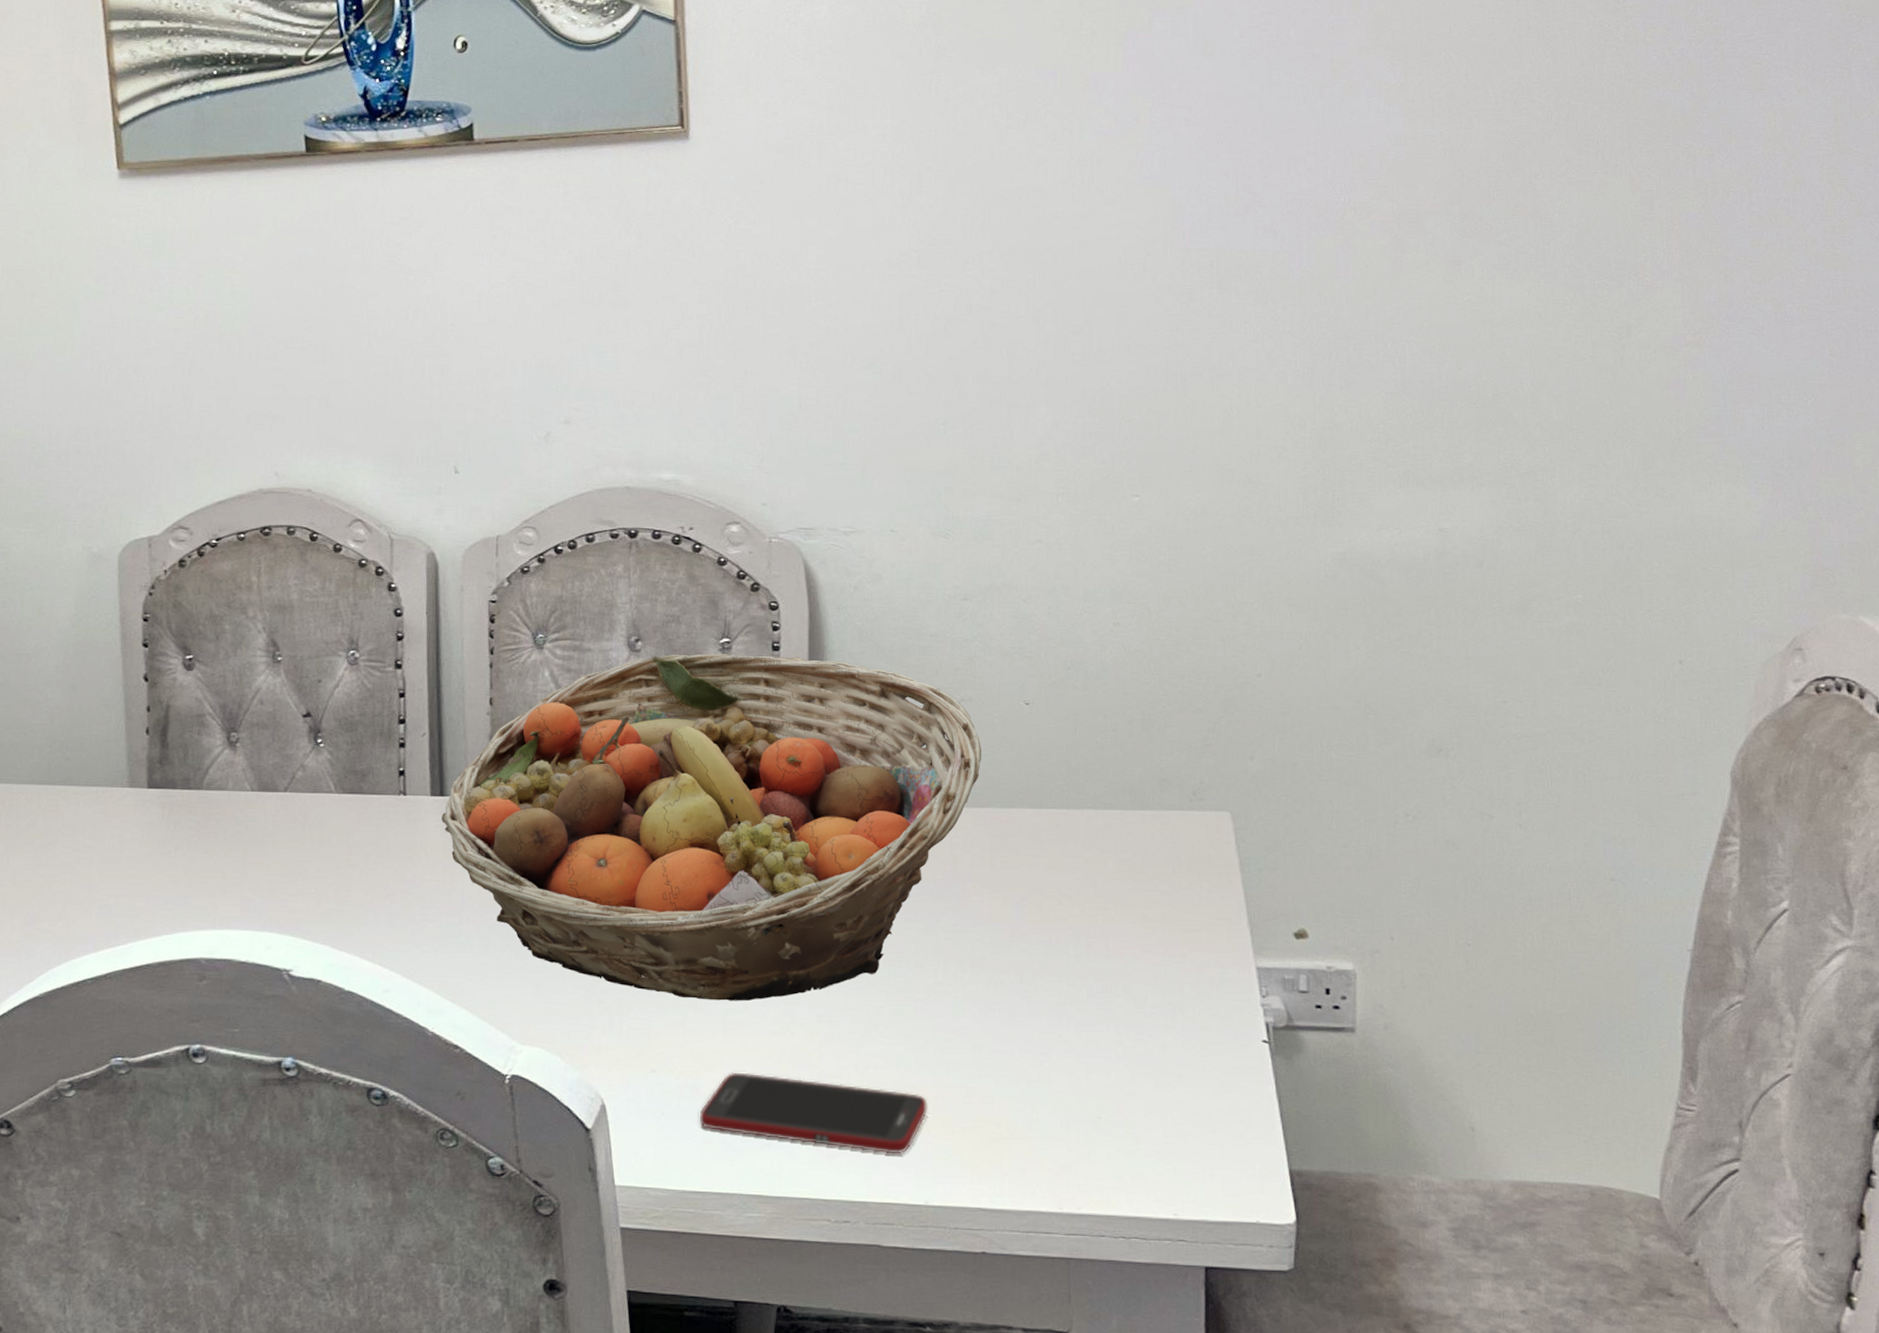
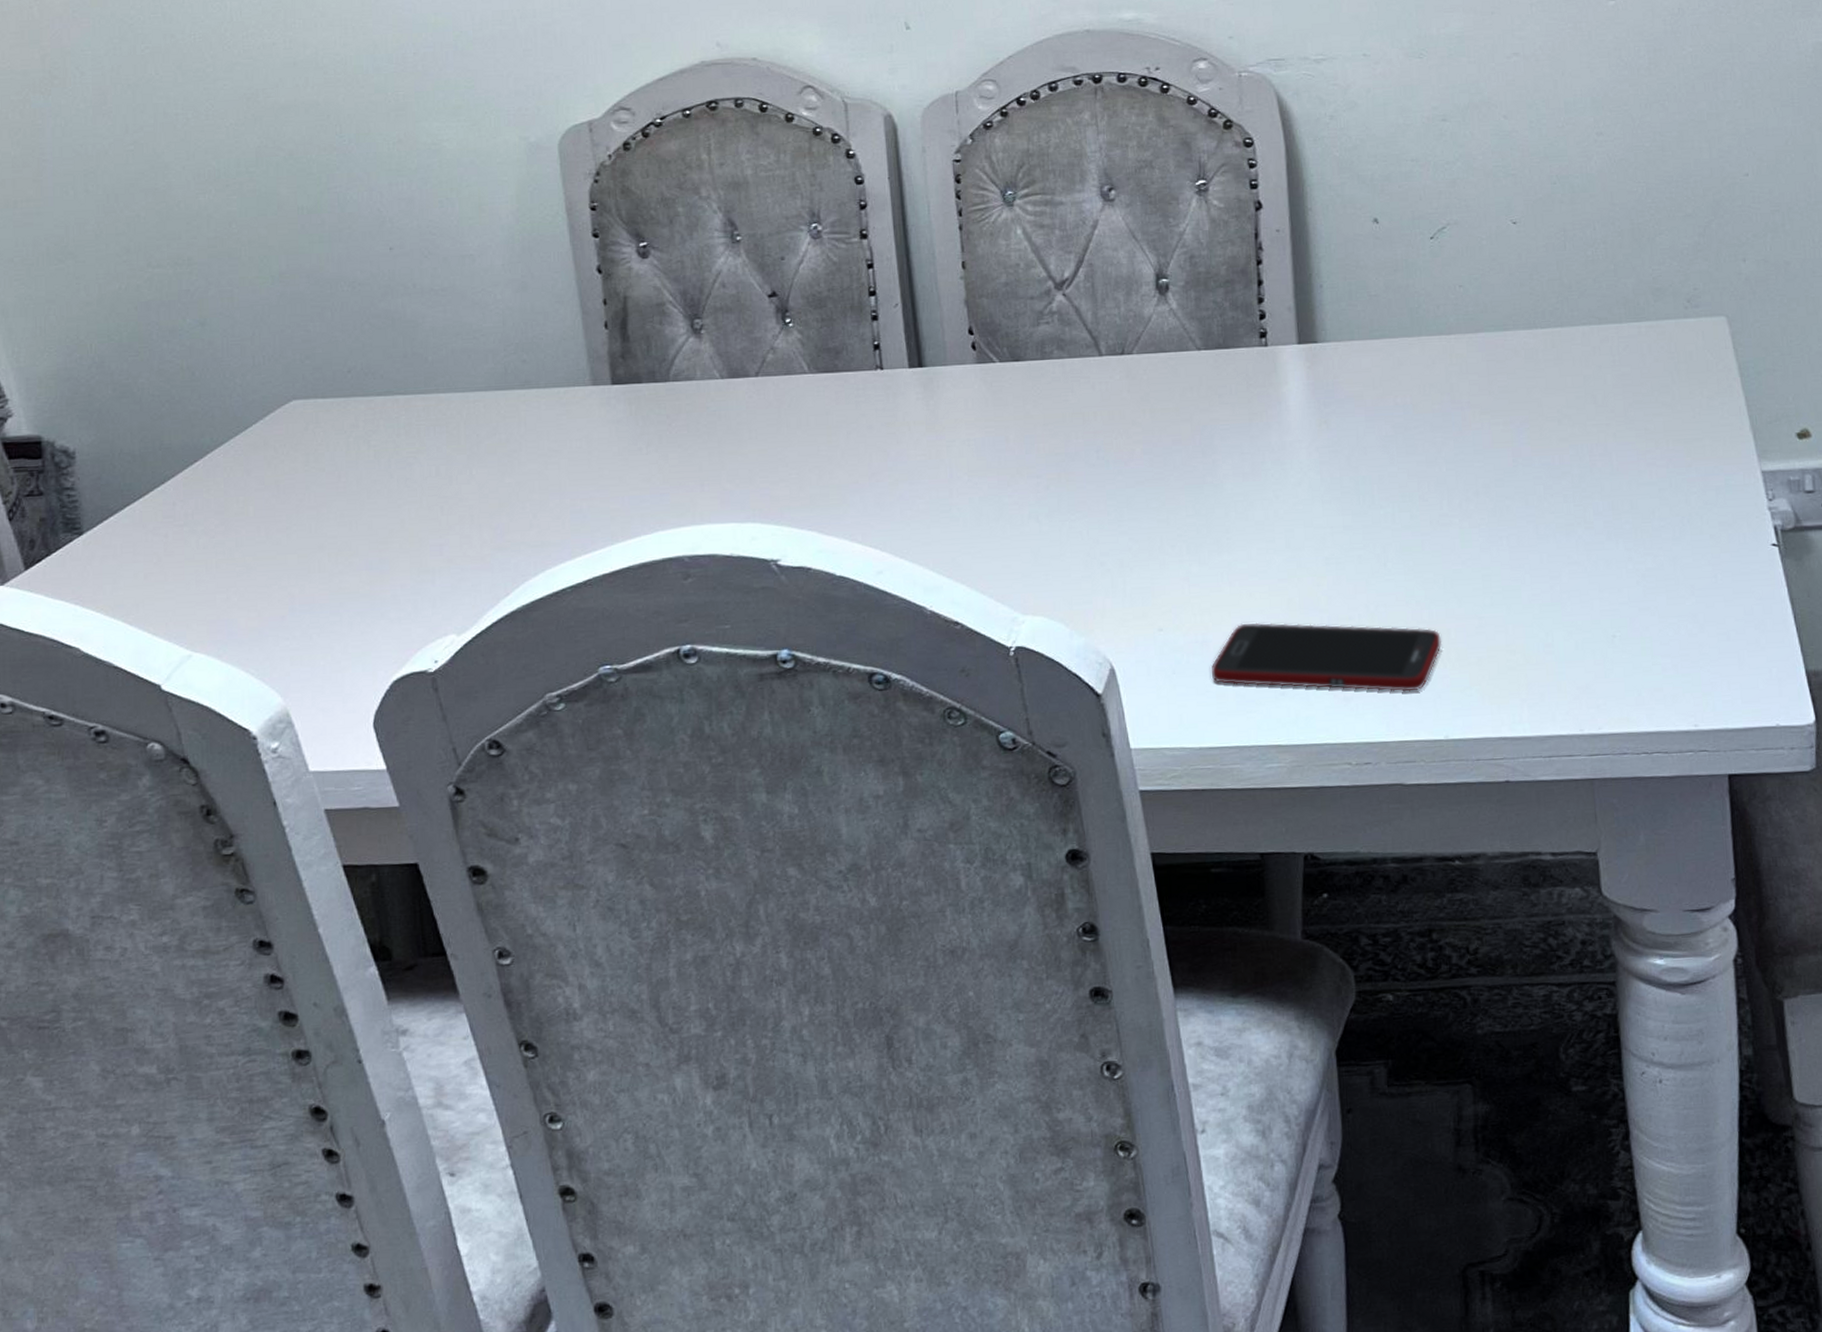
fruit basket: present [442,653,981,1001] -> none [922,193,1472,553]

